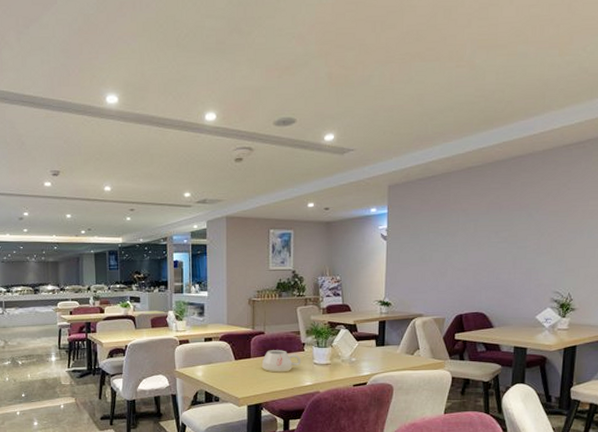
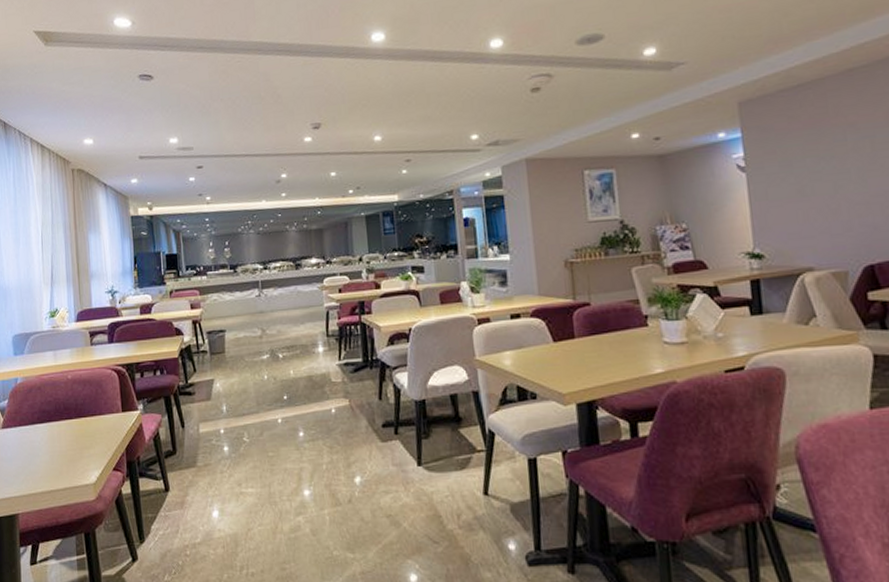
cup: present [261,350,302,373] -> none [590,326,646,357]

